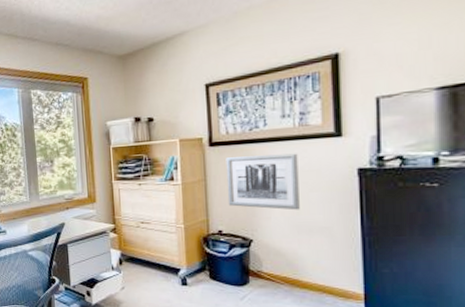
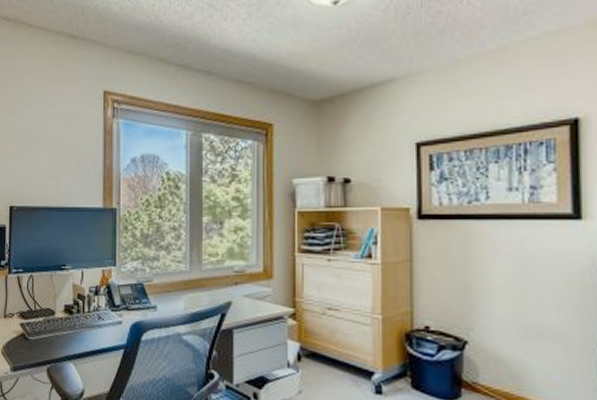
wall art: present [226,153,300,210] -> none [437,233,528,308]

